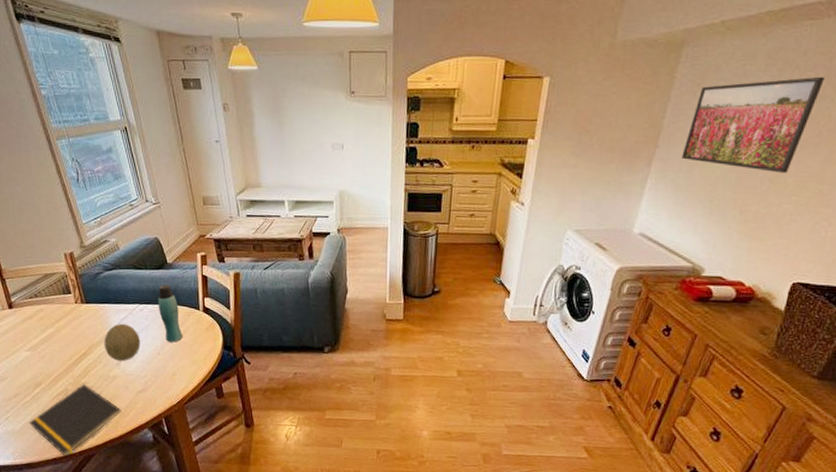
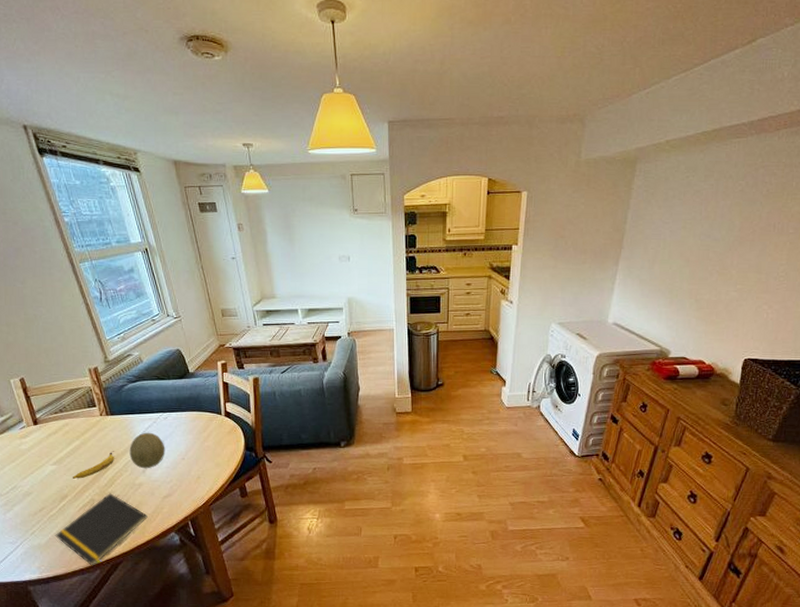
banana: none [47,341,90,367] -> present [73,451,115,479]
bottle: present [158,284,183,343] -> none [181,392,206,447]
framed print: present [681,76,825,173] -> none [643,184,753,266]

